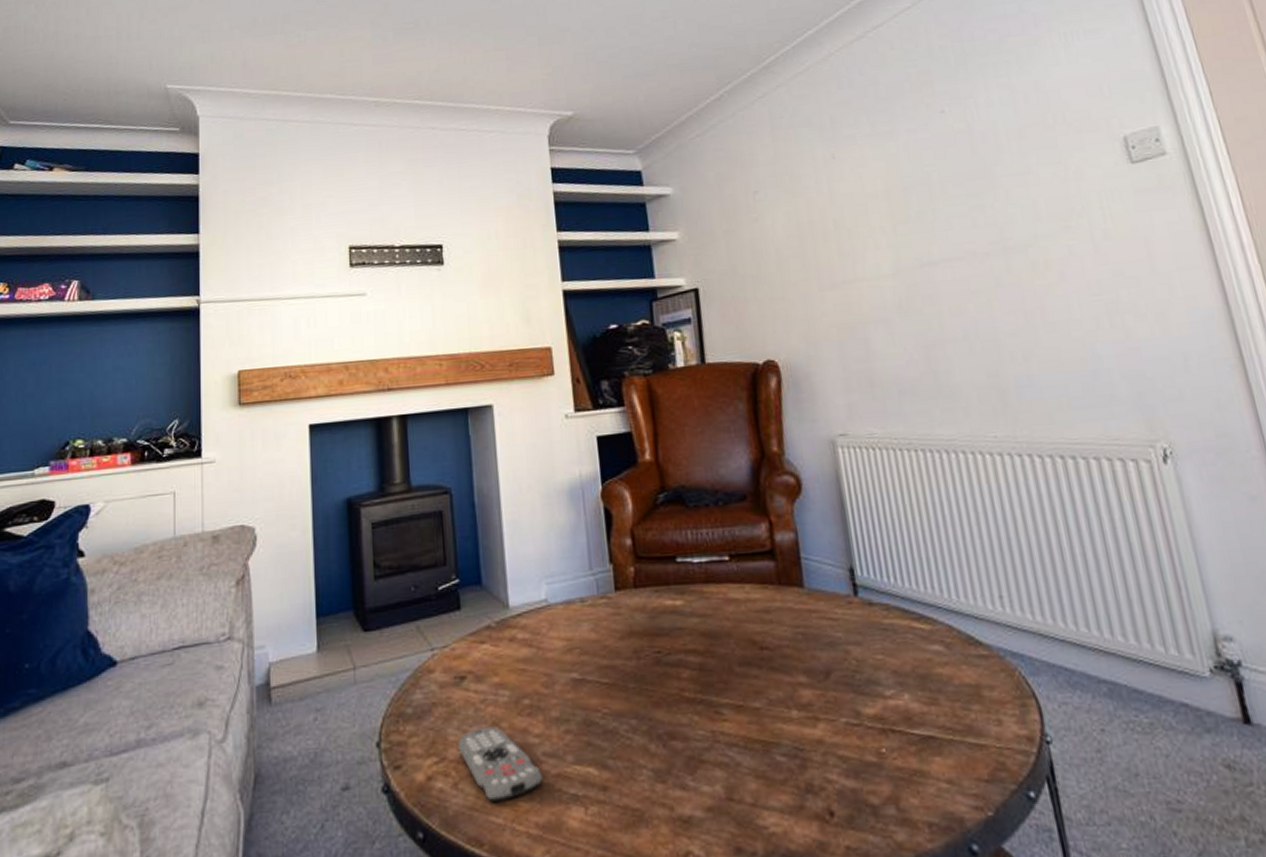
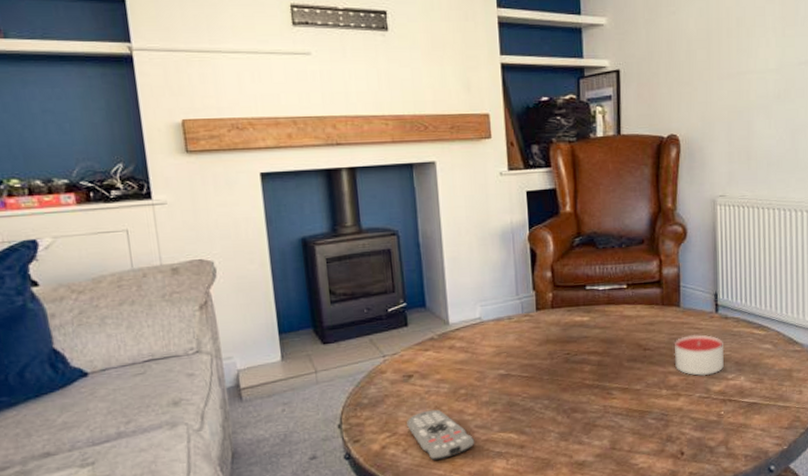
candle: none [800,628,877,691] -> present [674,334,725,376]

